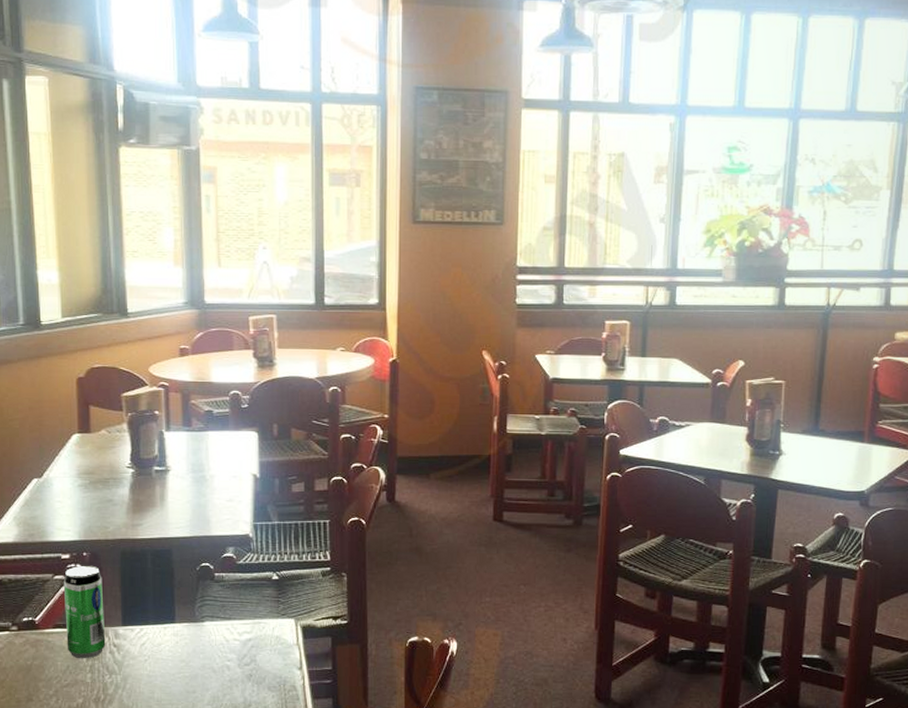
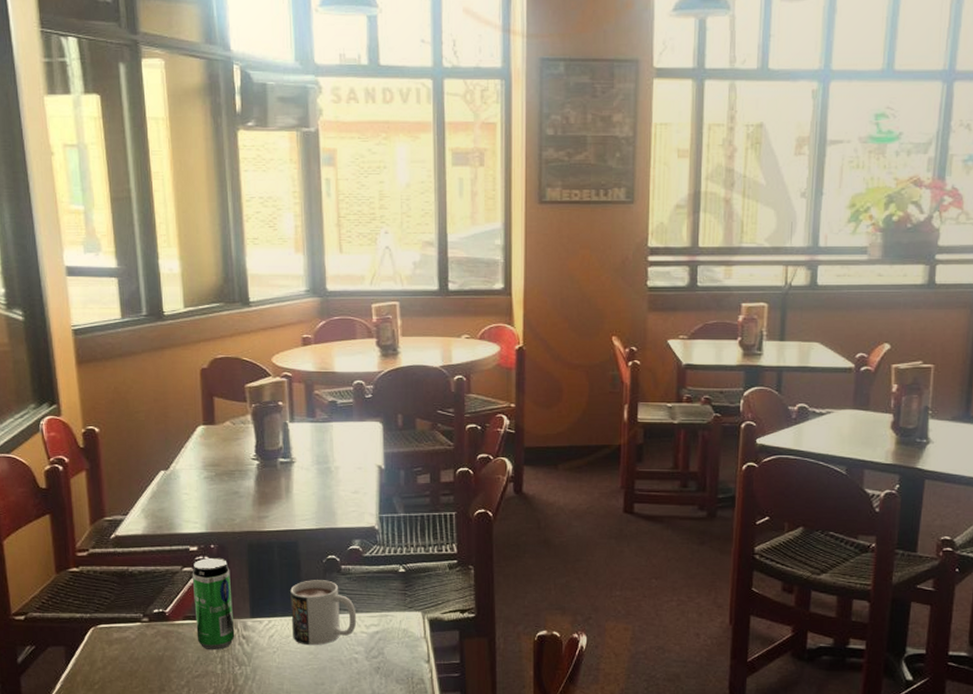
mug: none [163,587,230,654] -> present [290,580,357,646]

